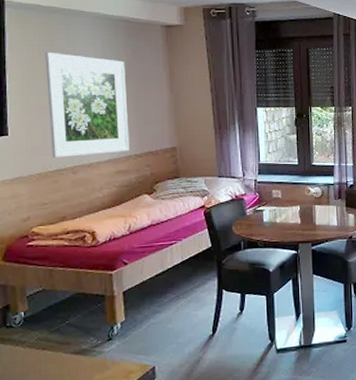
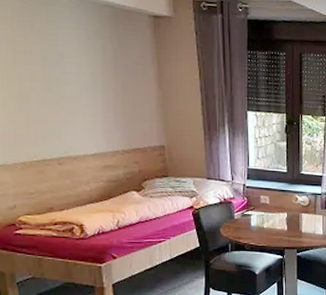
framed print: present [45,51,129,158] -> none [25,33,116,148]

